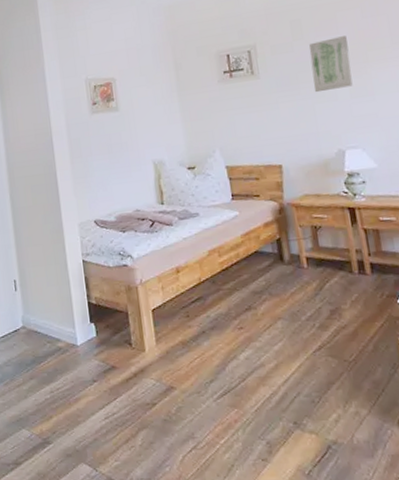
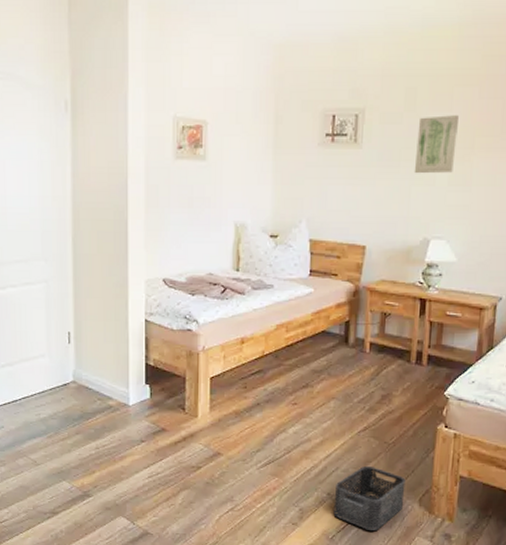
storage bin: none [301,387,381,462] -> present [333,465,406,530]

